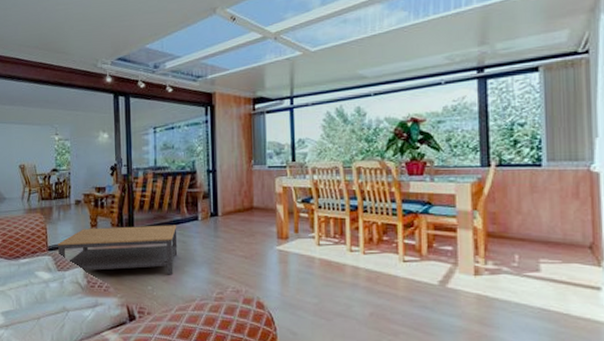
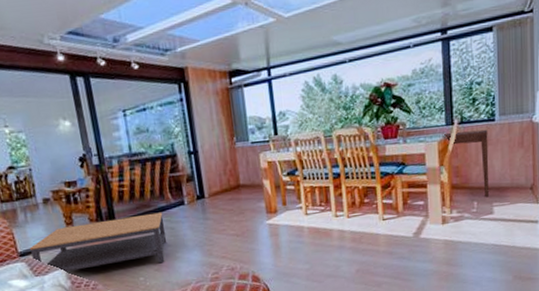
side table: none [476,174,534,252] -> present [442,129,489,197]

